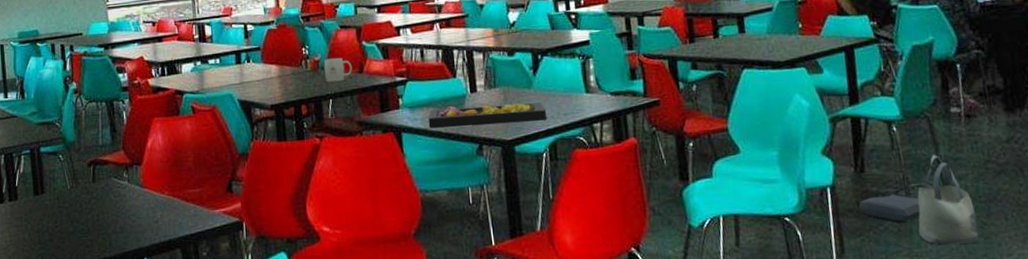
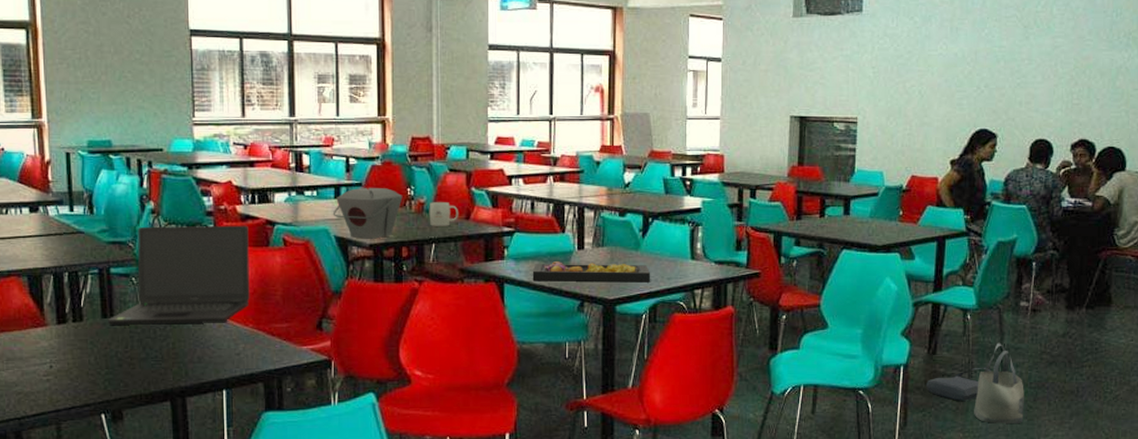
laptop: none [40,96,165,202] -> present [108,225,250,325]
takeout container: none [235,50,299,101] -> present [332,187,403,239]

